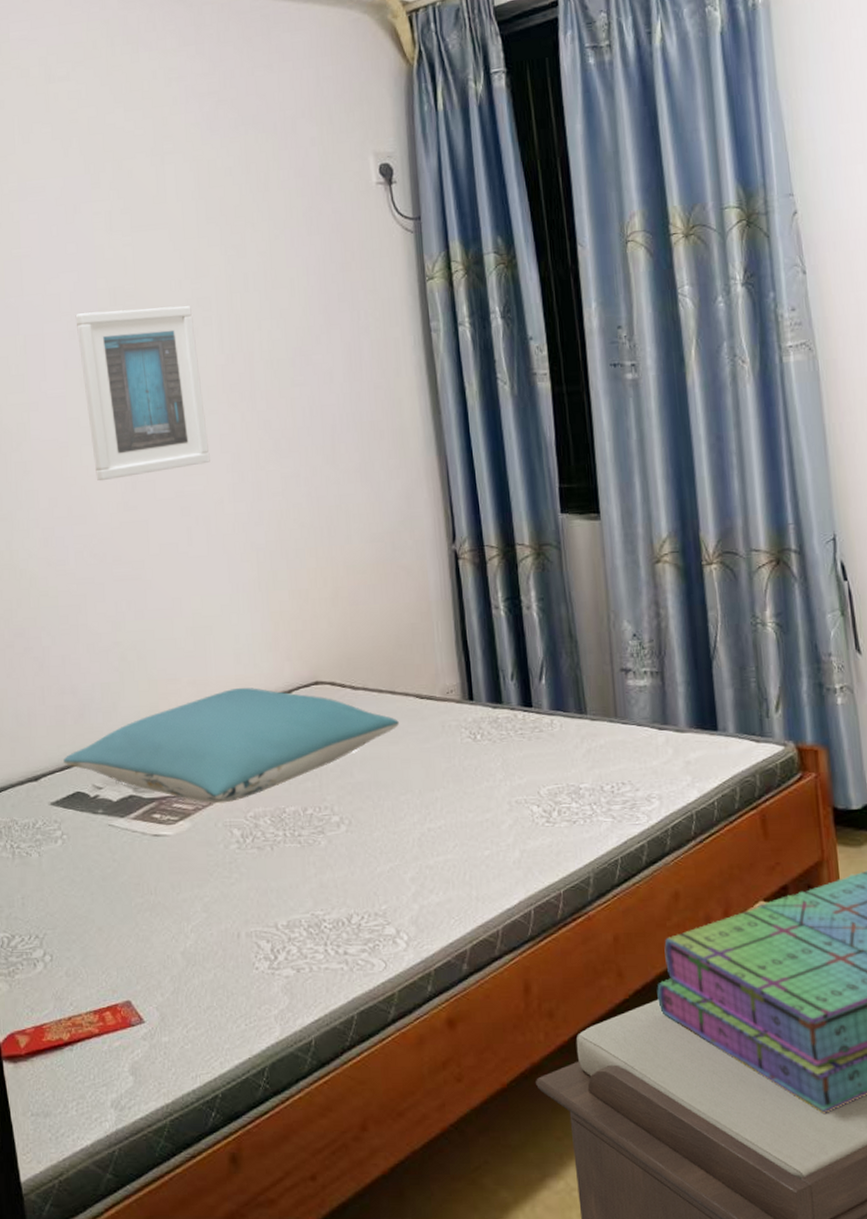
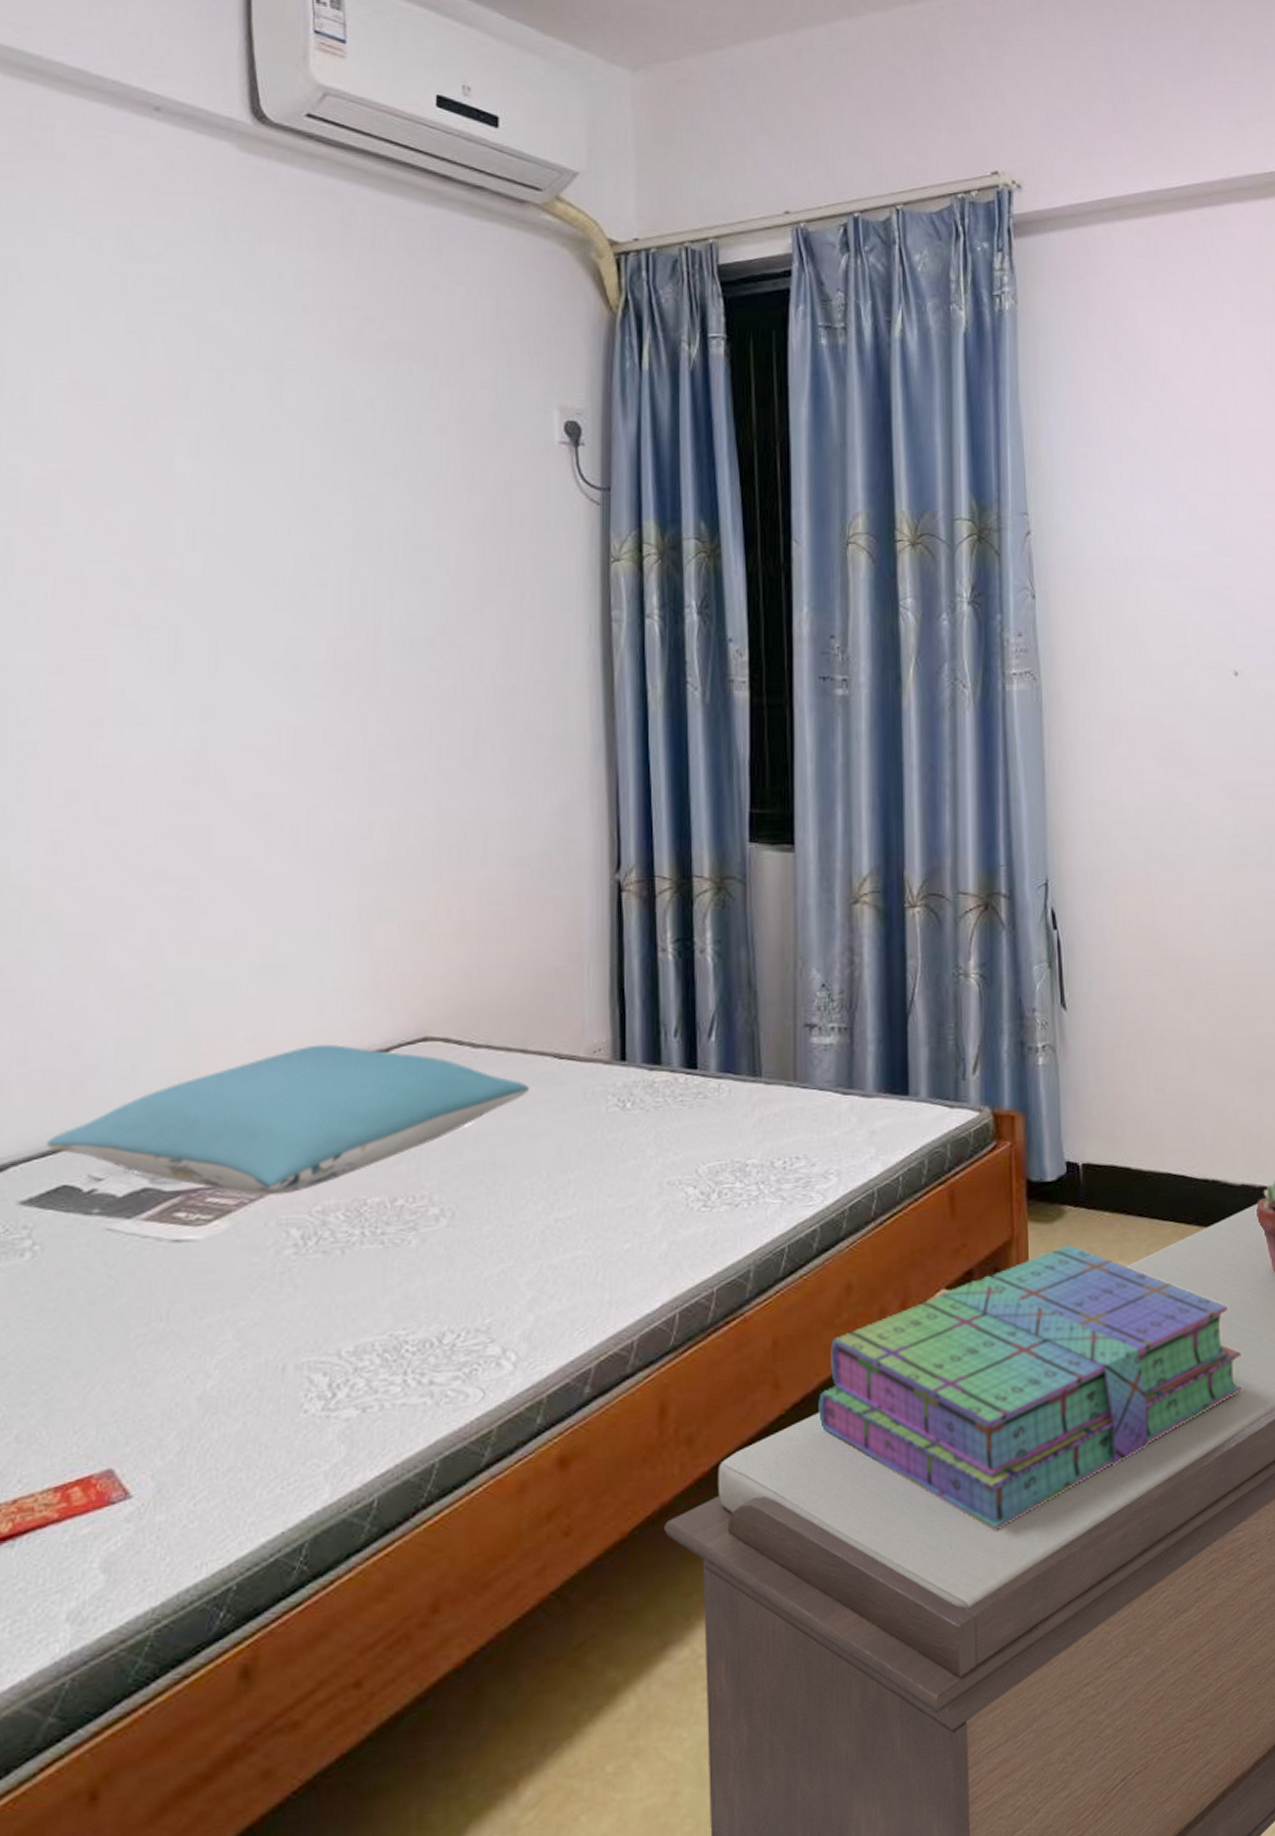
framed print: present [75,306,210,481] -> none [133,556,308,773]

